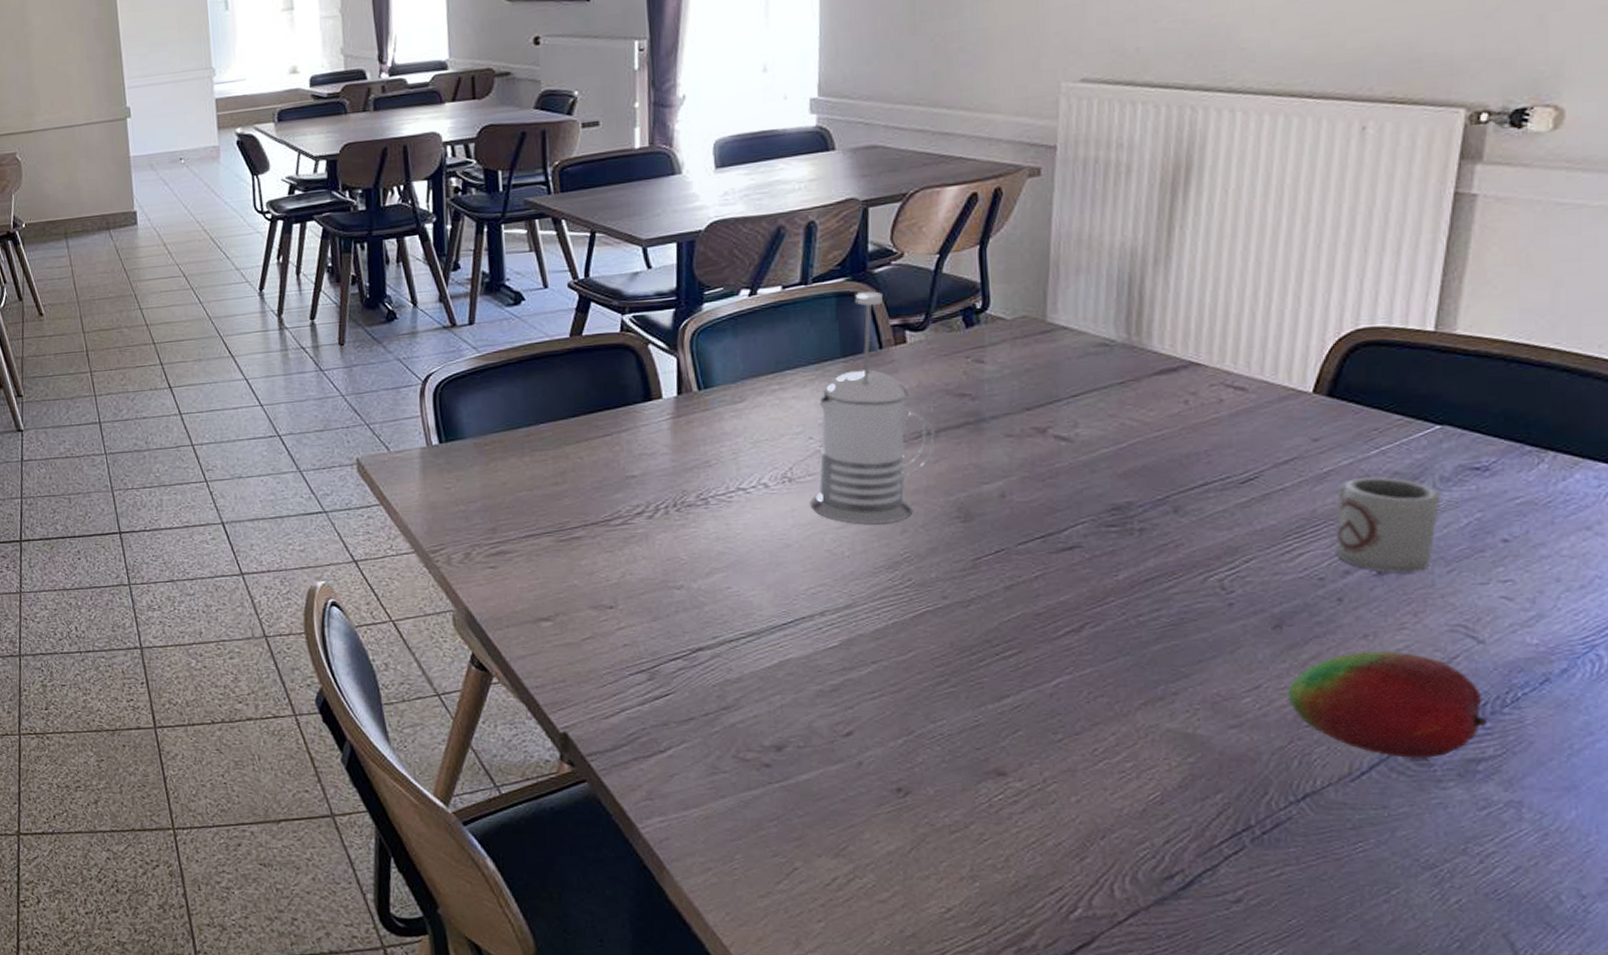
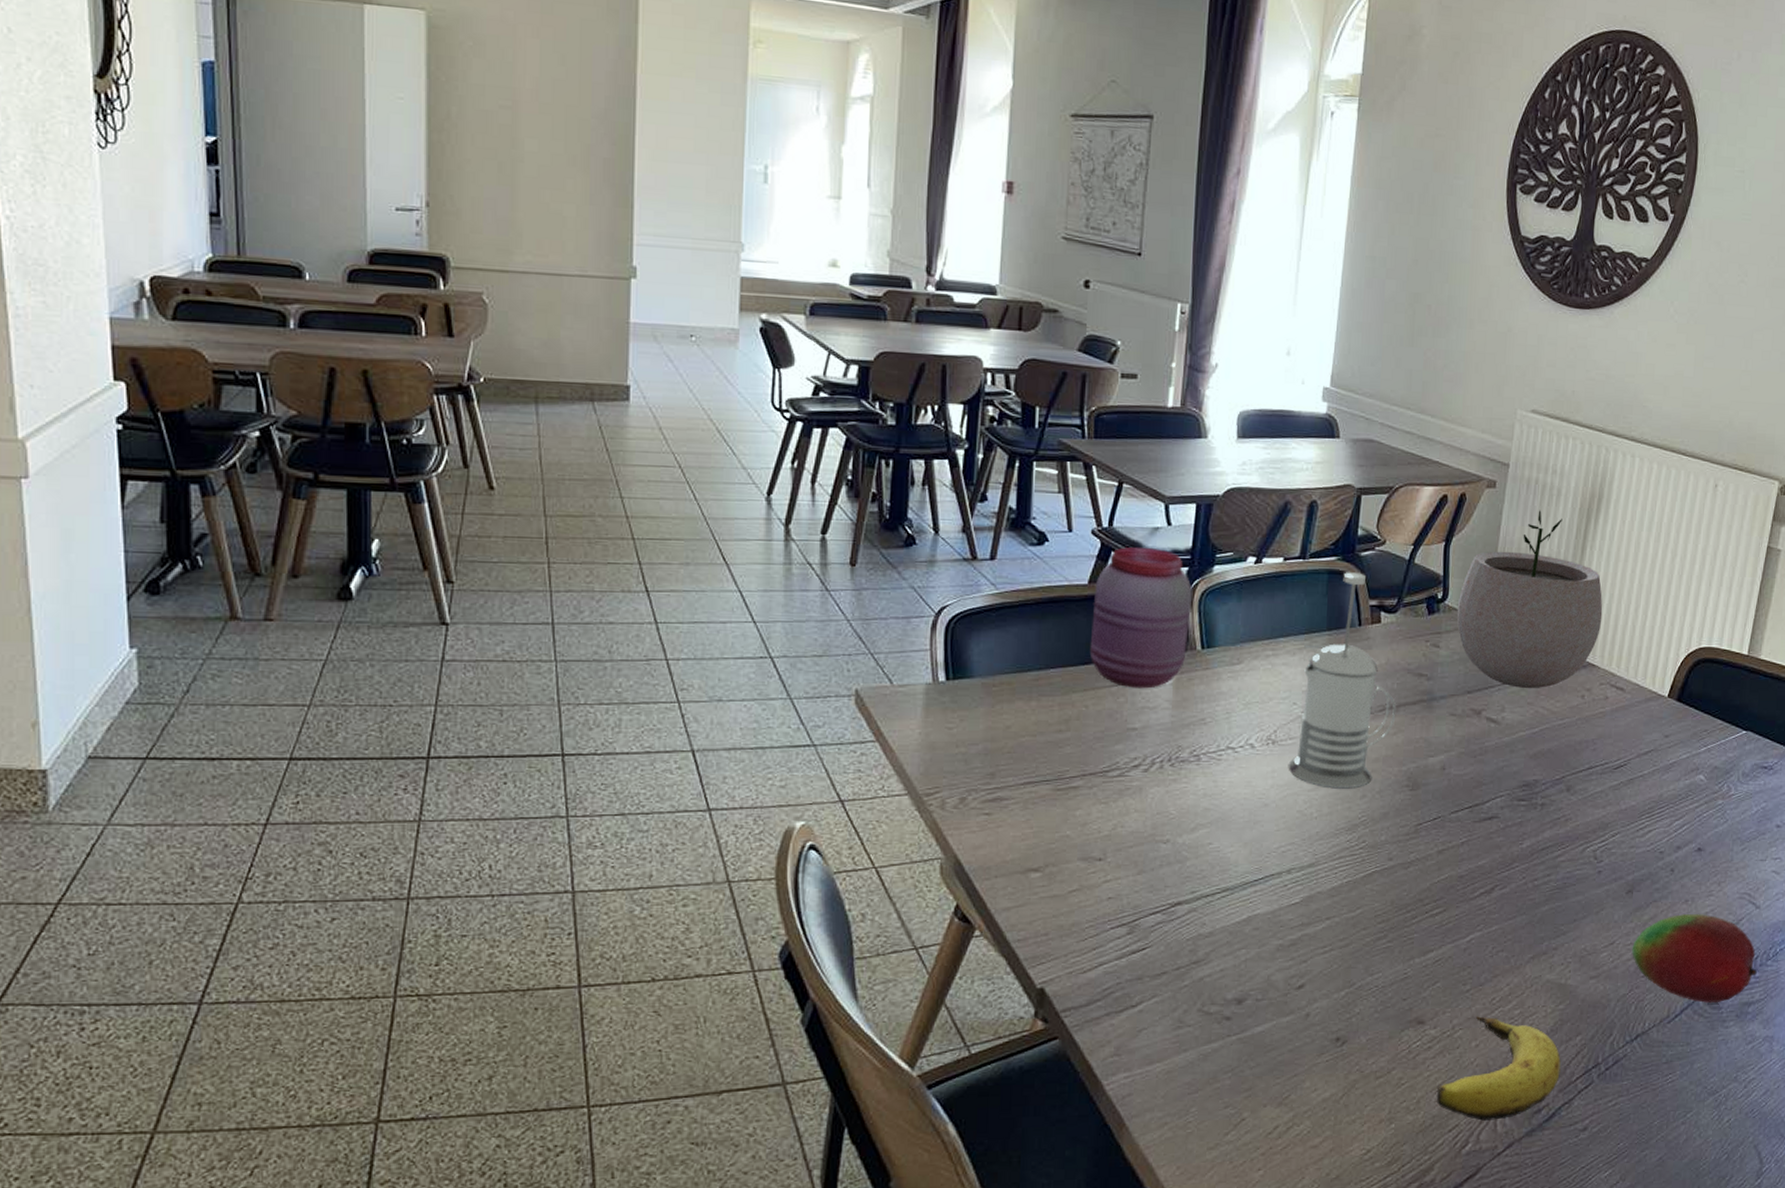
jar: none [577,293,682,436] -> present [1089,547,1192,689]
plant pot: none [1002,193,1206,400] -> present [1456,510,1603,689]
banana: none [1029,769,1196,885] -> present [1436,1016,1561,1121]
cup: present [1334,476,1441,573] -> none [1671,769,1742,850]

